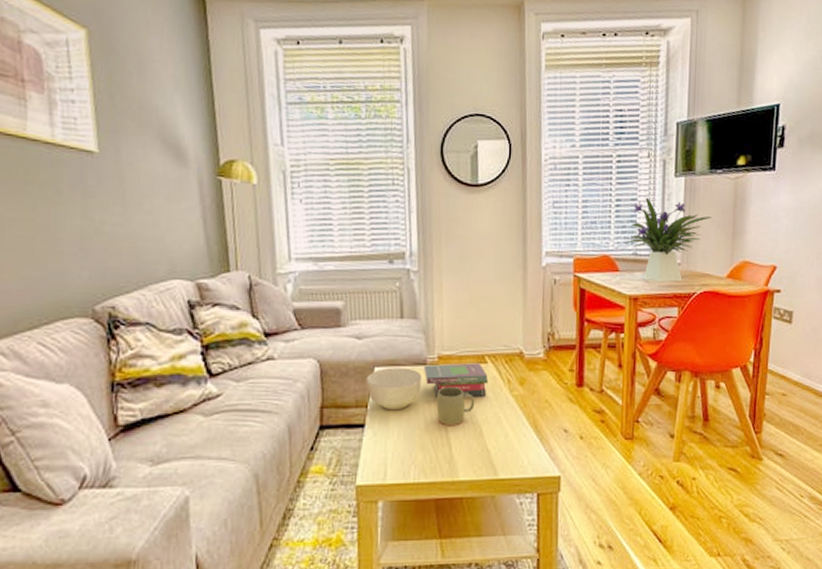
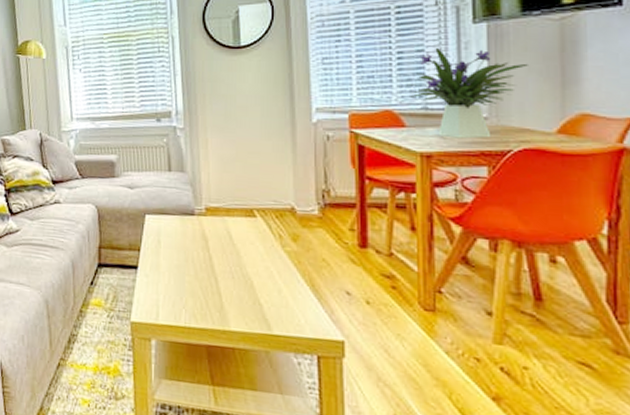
bowl: present [366,367,421,411] -> none [138,216,190,257]
books: present [423,363,488,398] -> none [191,215,257,250]
mug: present [436,387,475,425] -> none [205,237,245,275]

